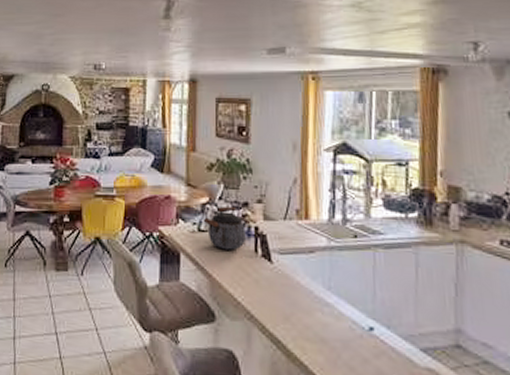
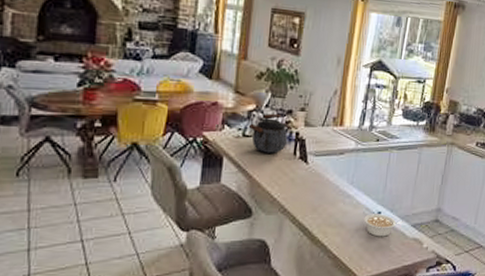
legume: none [351,329,407,362] -> present [364,214,403,237]

